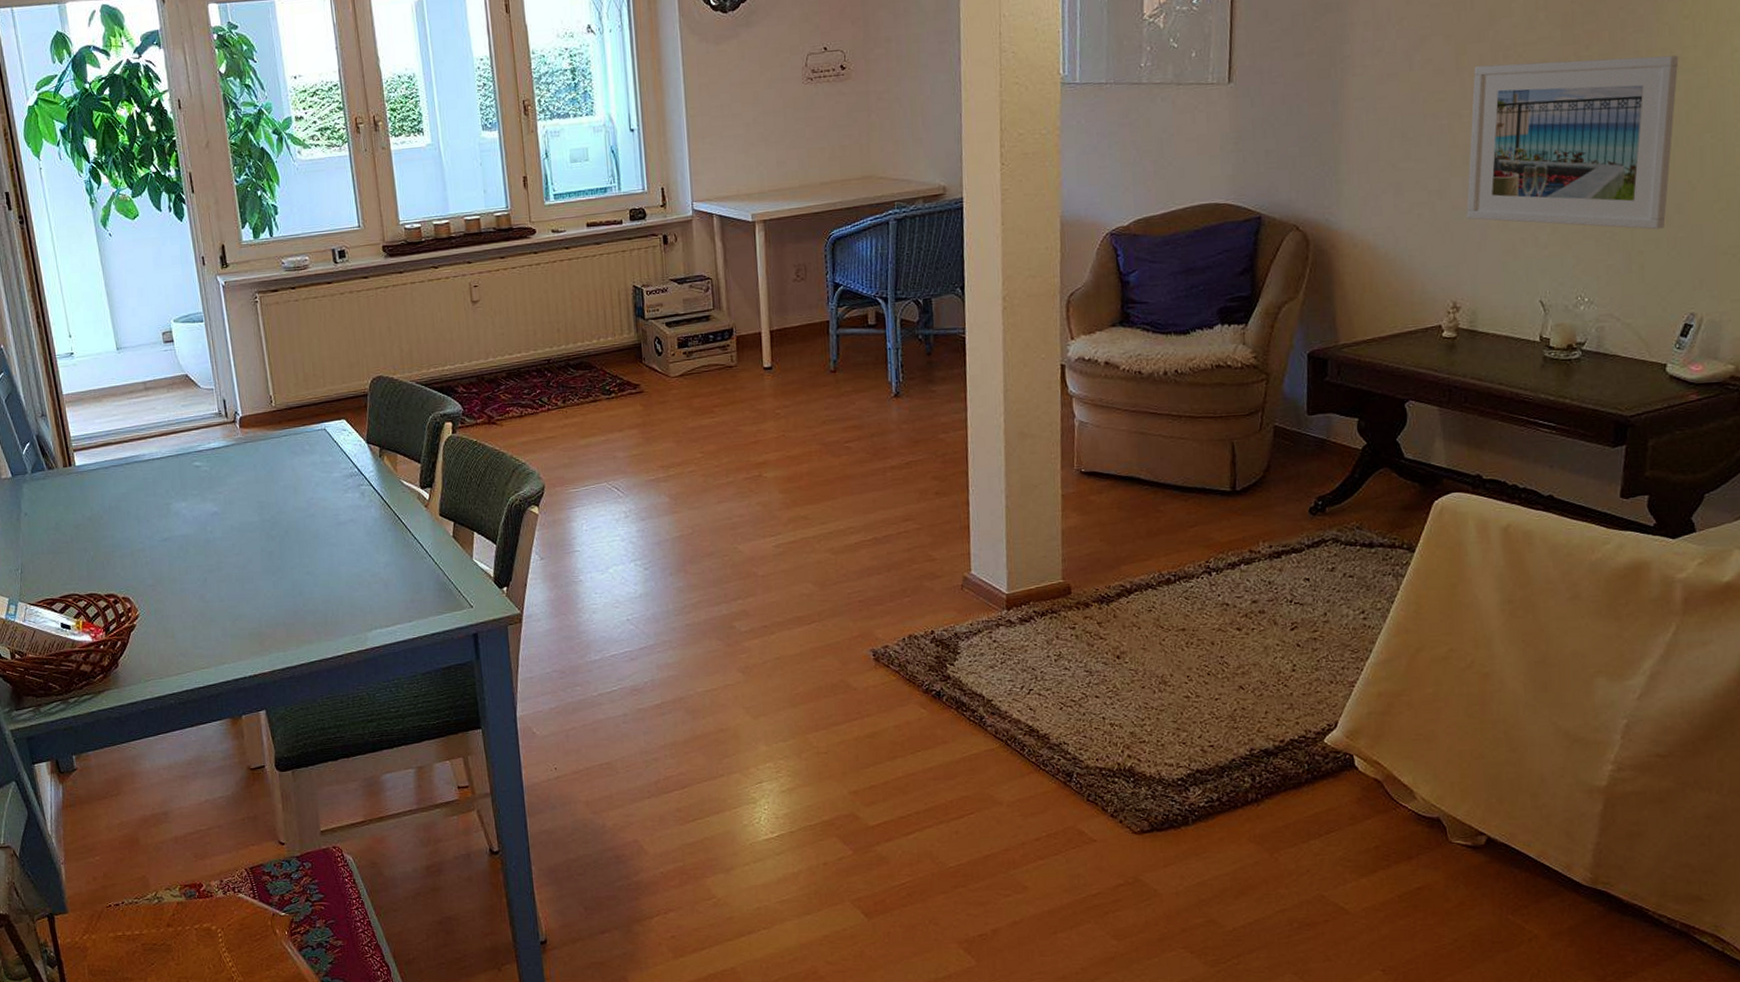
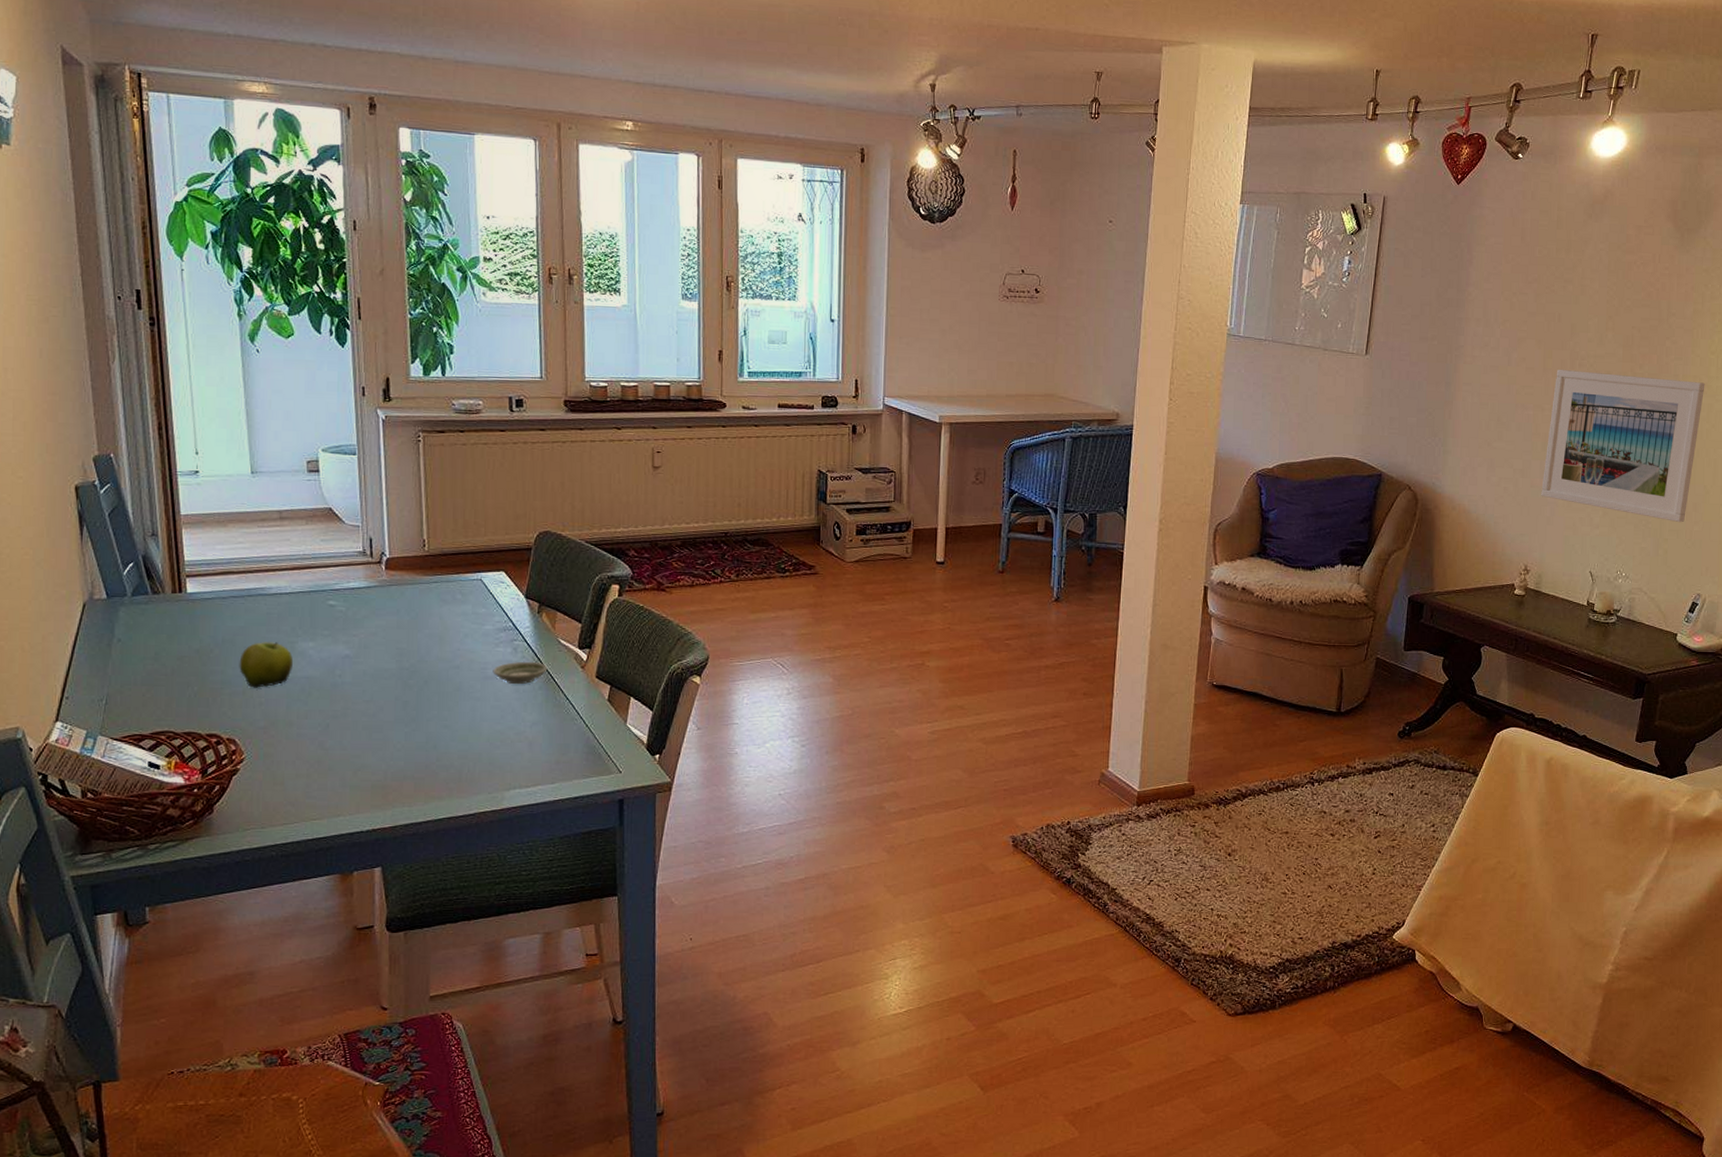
fruit: none [125,505,170,549] -> present [239,642,293,688]
saucer: none [344,504,394,528] -> present [493,661,548,685]

